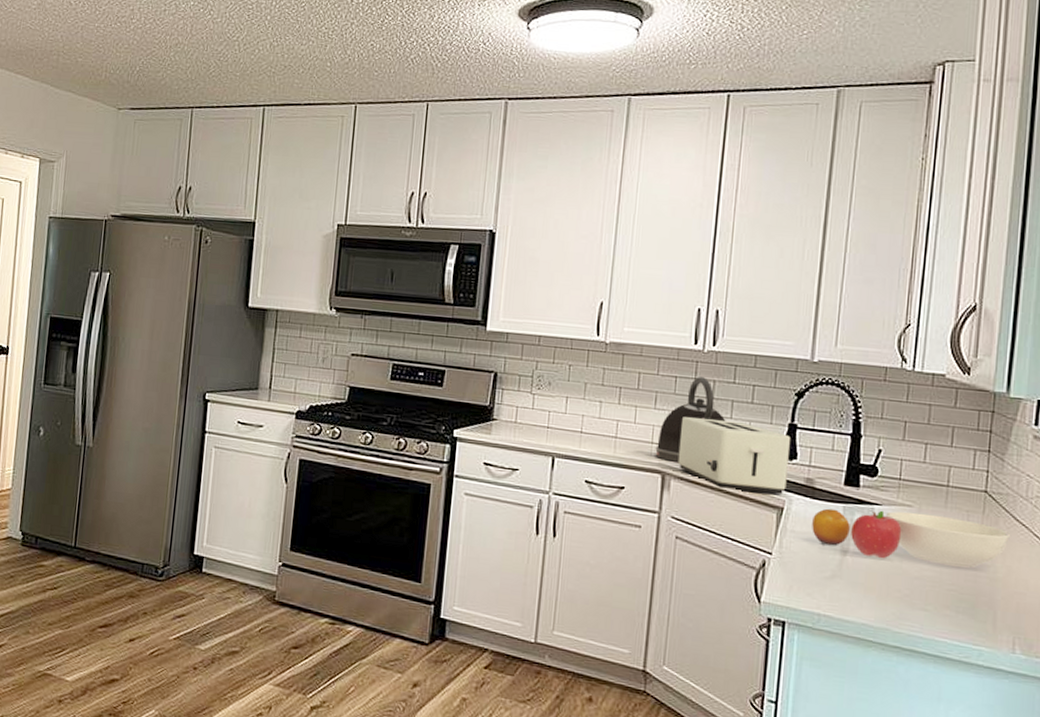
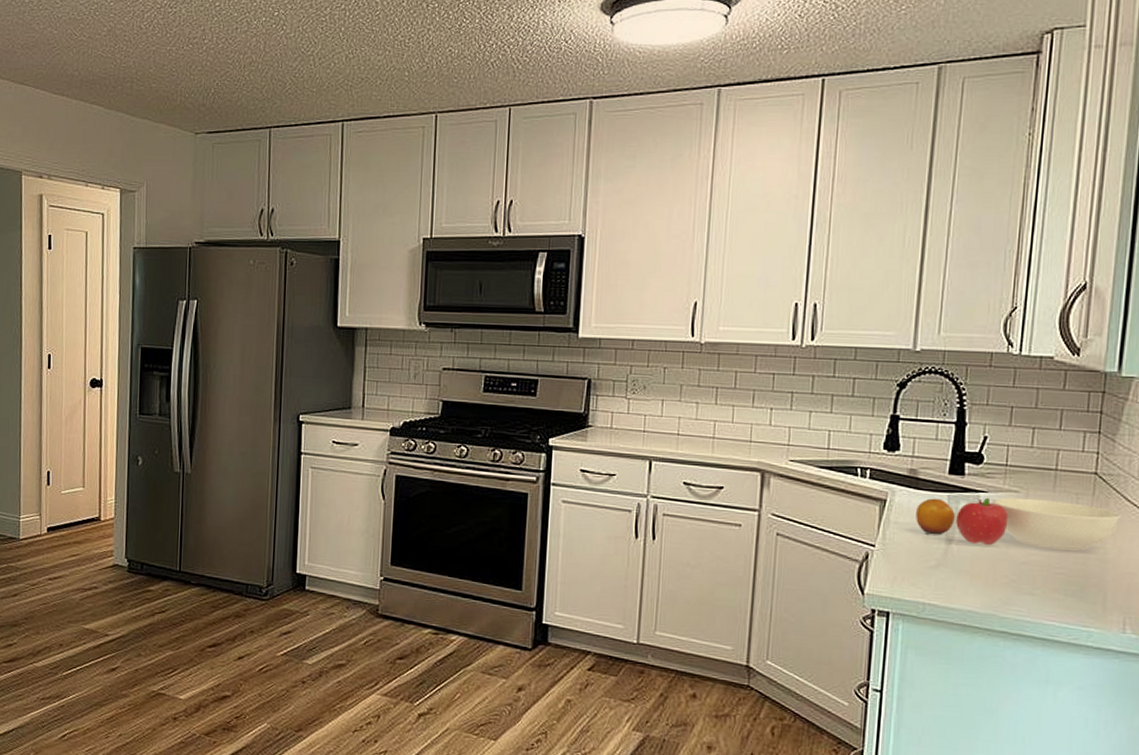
kettle: present [655,377,726,462] -> none [754,372,826,459]
toaster: present [677,417,790,495] -> none [777,414,892,487]

